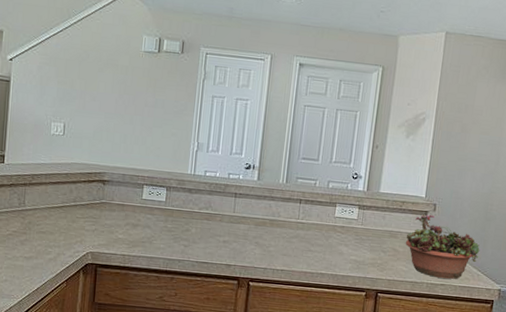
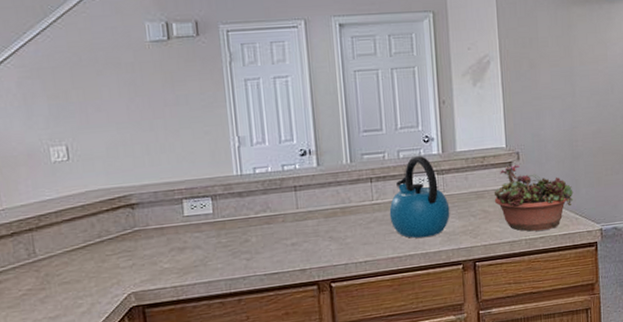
kettle: none [310,189,364,262] -> present [389,156,450,238]

